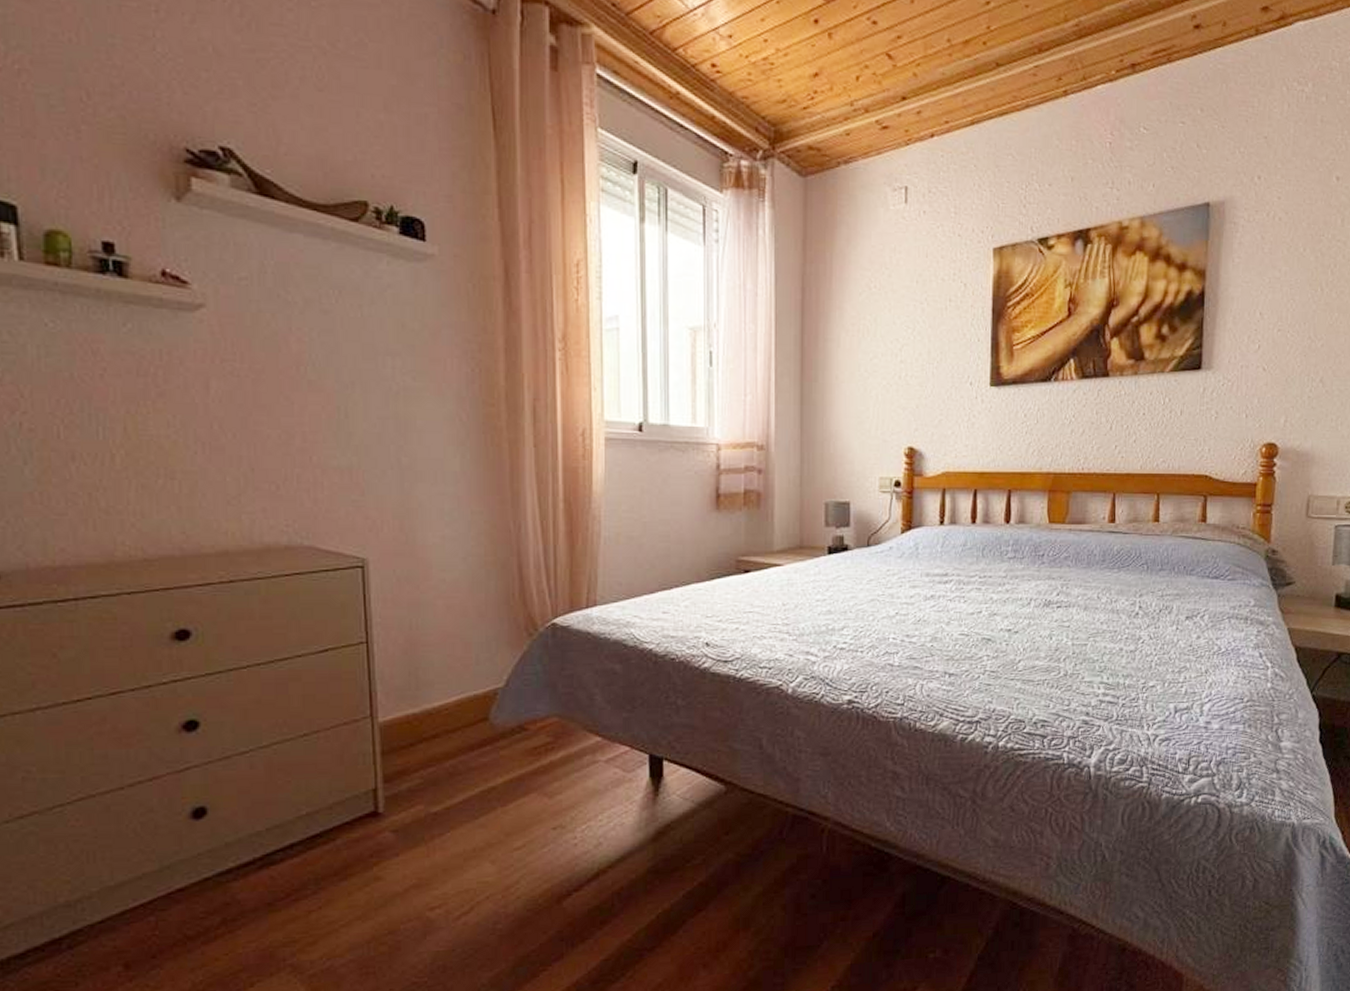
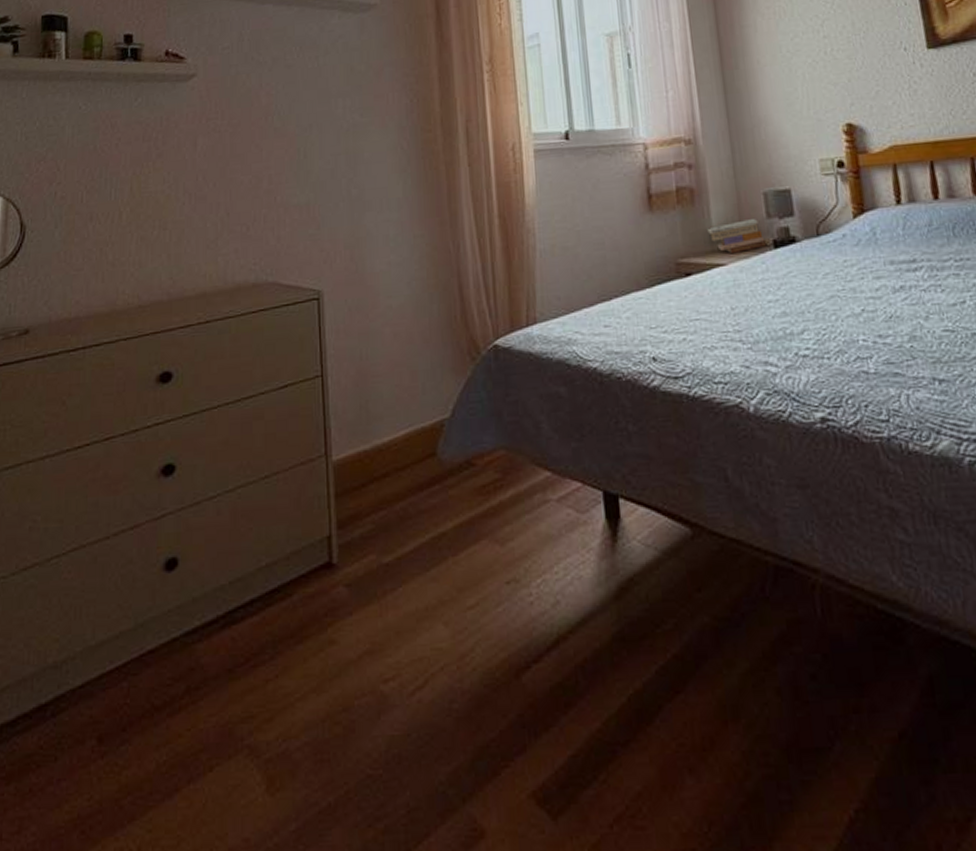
books: none [769,526,822,556] -> present [707,219,767,254]

